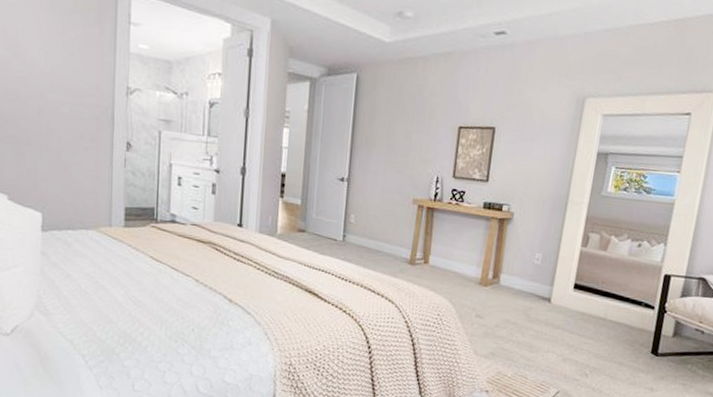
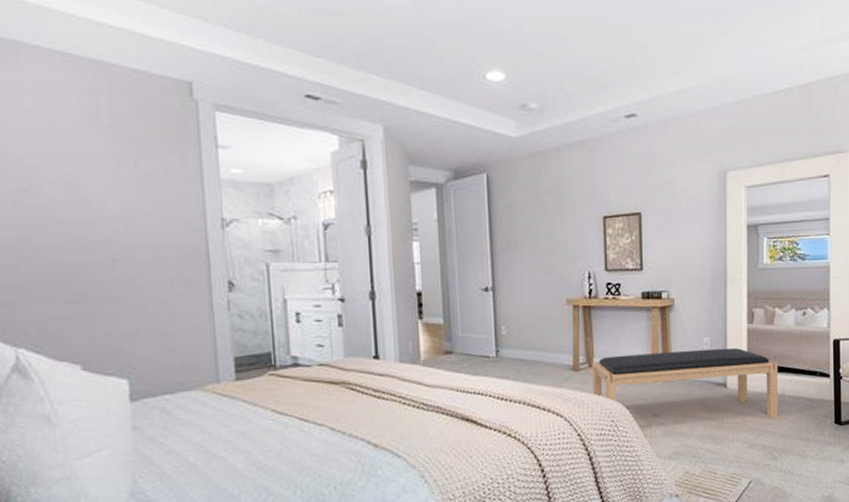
bench: none [425,256,604,338] -> present [592,347,779,418]

